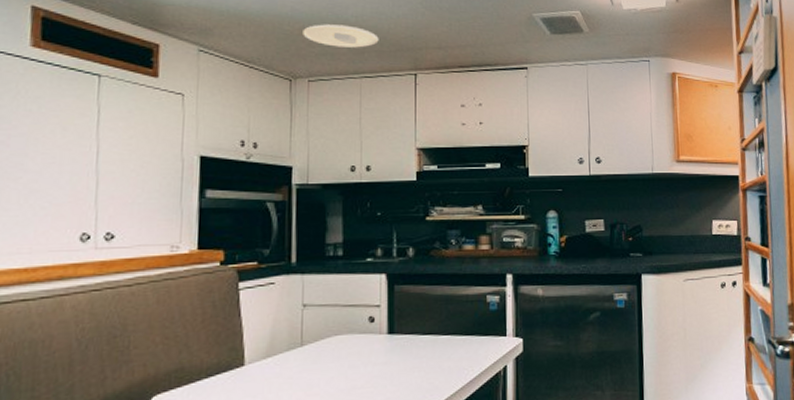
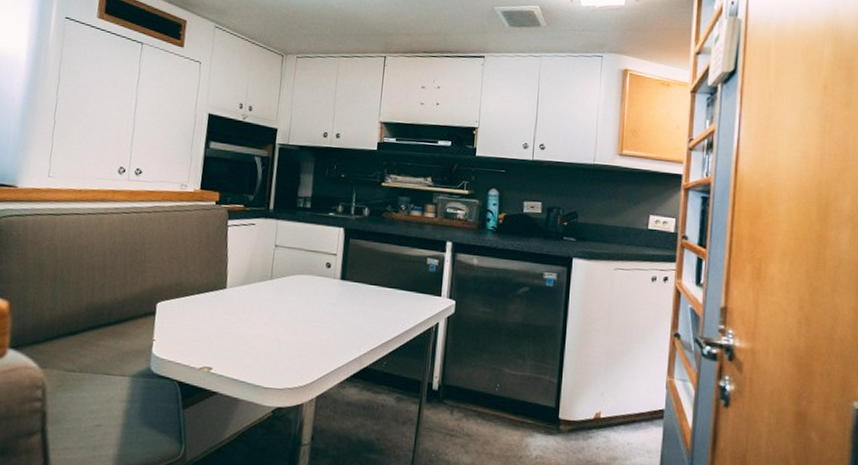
recessed light: present [303,24,379,48] -> none [296,9,357,31]

